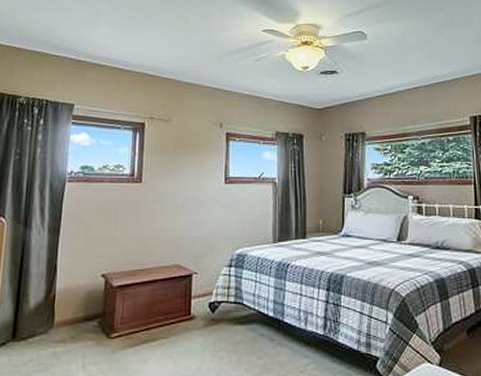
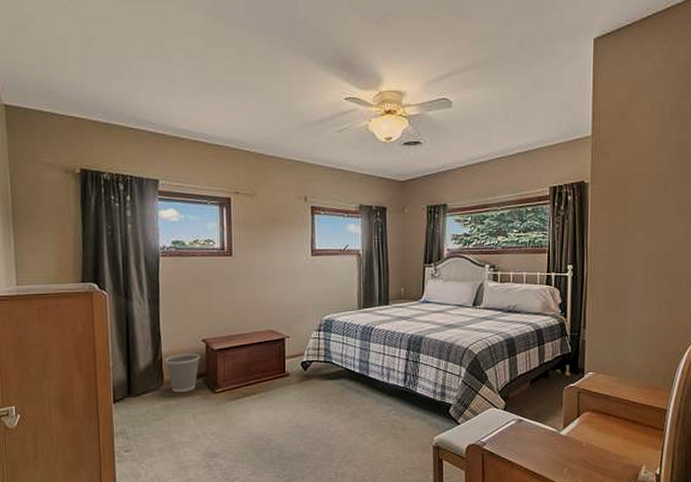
wastebasket: none [58,289,99,337] -> present [165,353,201,393]

